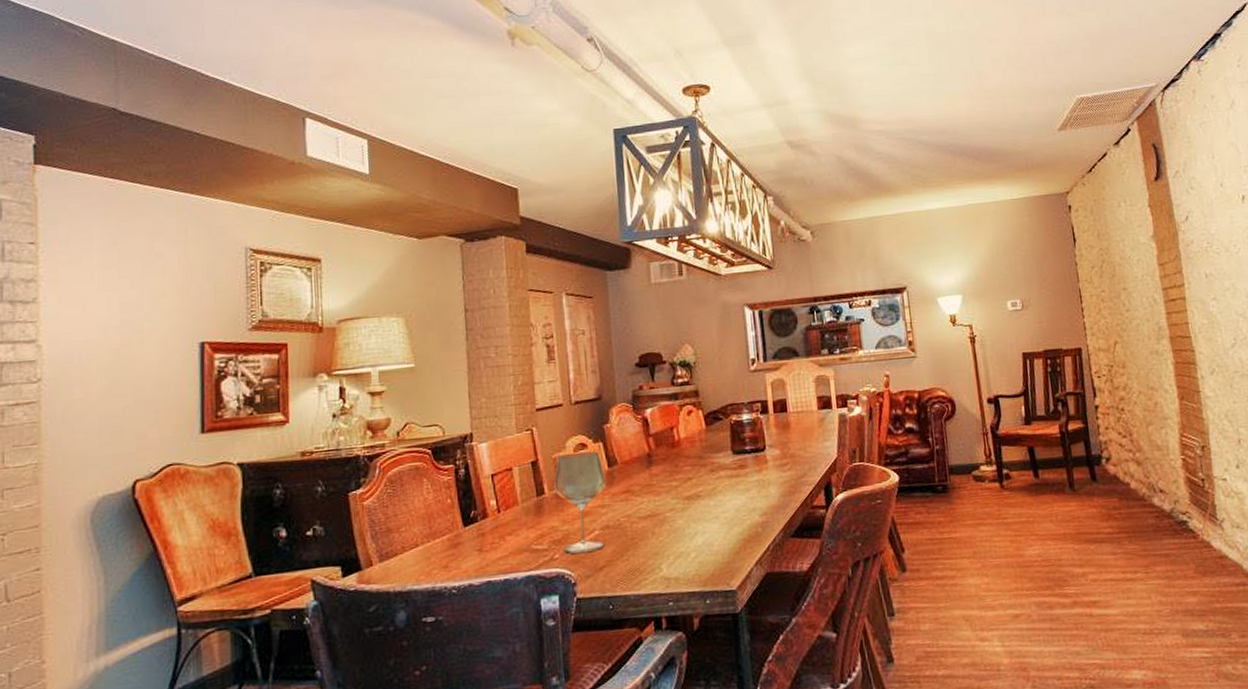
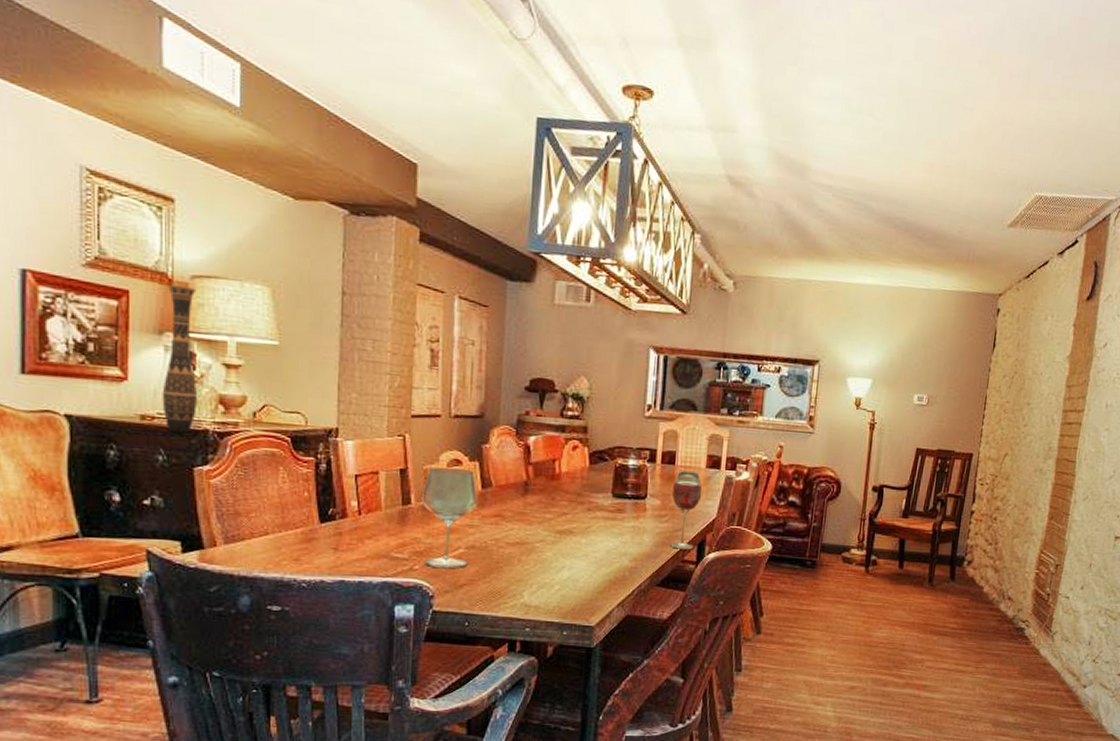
decorative vase: none [318,331,349,463] -> present [162,284,198,433]
wineglass: none [788,415,821,496] -> present [670,471,703,550]

